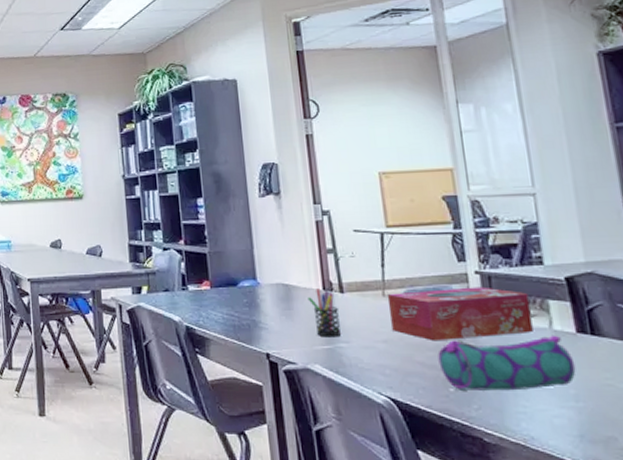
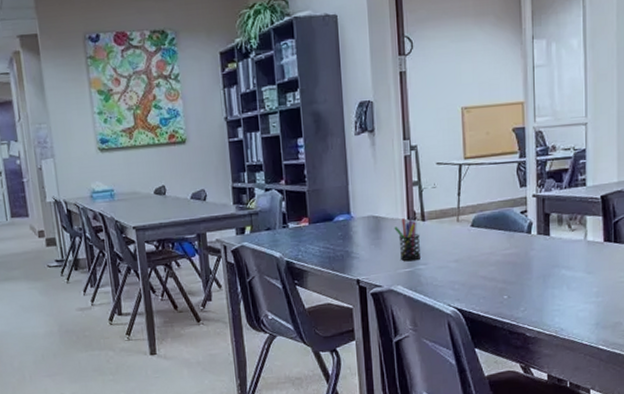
tissue box: present [387,287,533,342] -> none [460,208,572,258]
pencil case: present [438,335,576,391] -> none [497,245,600,297]

